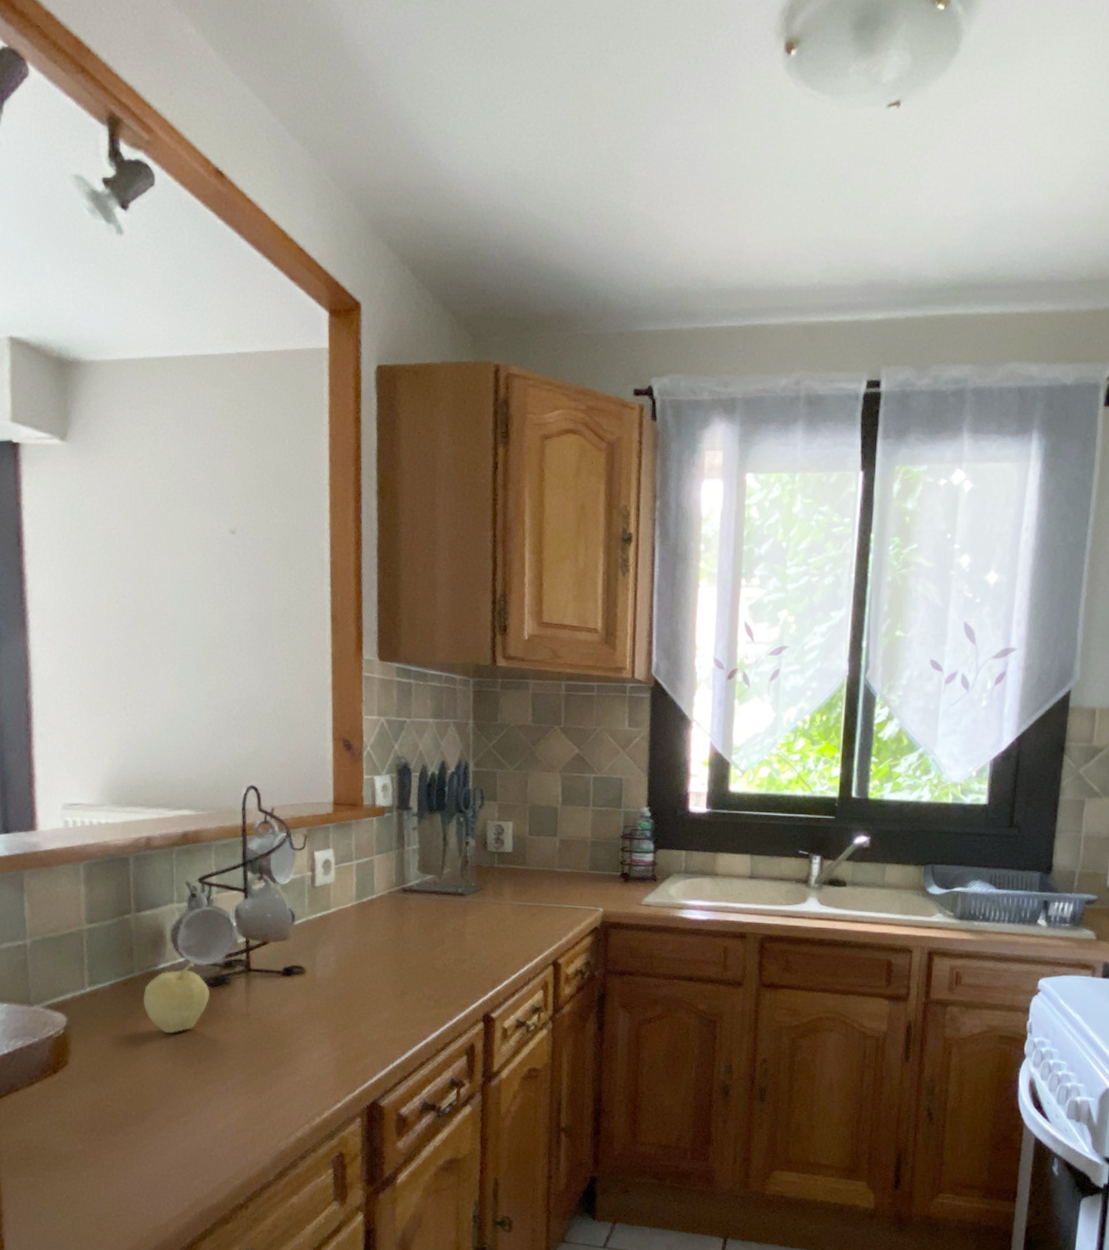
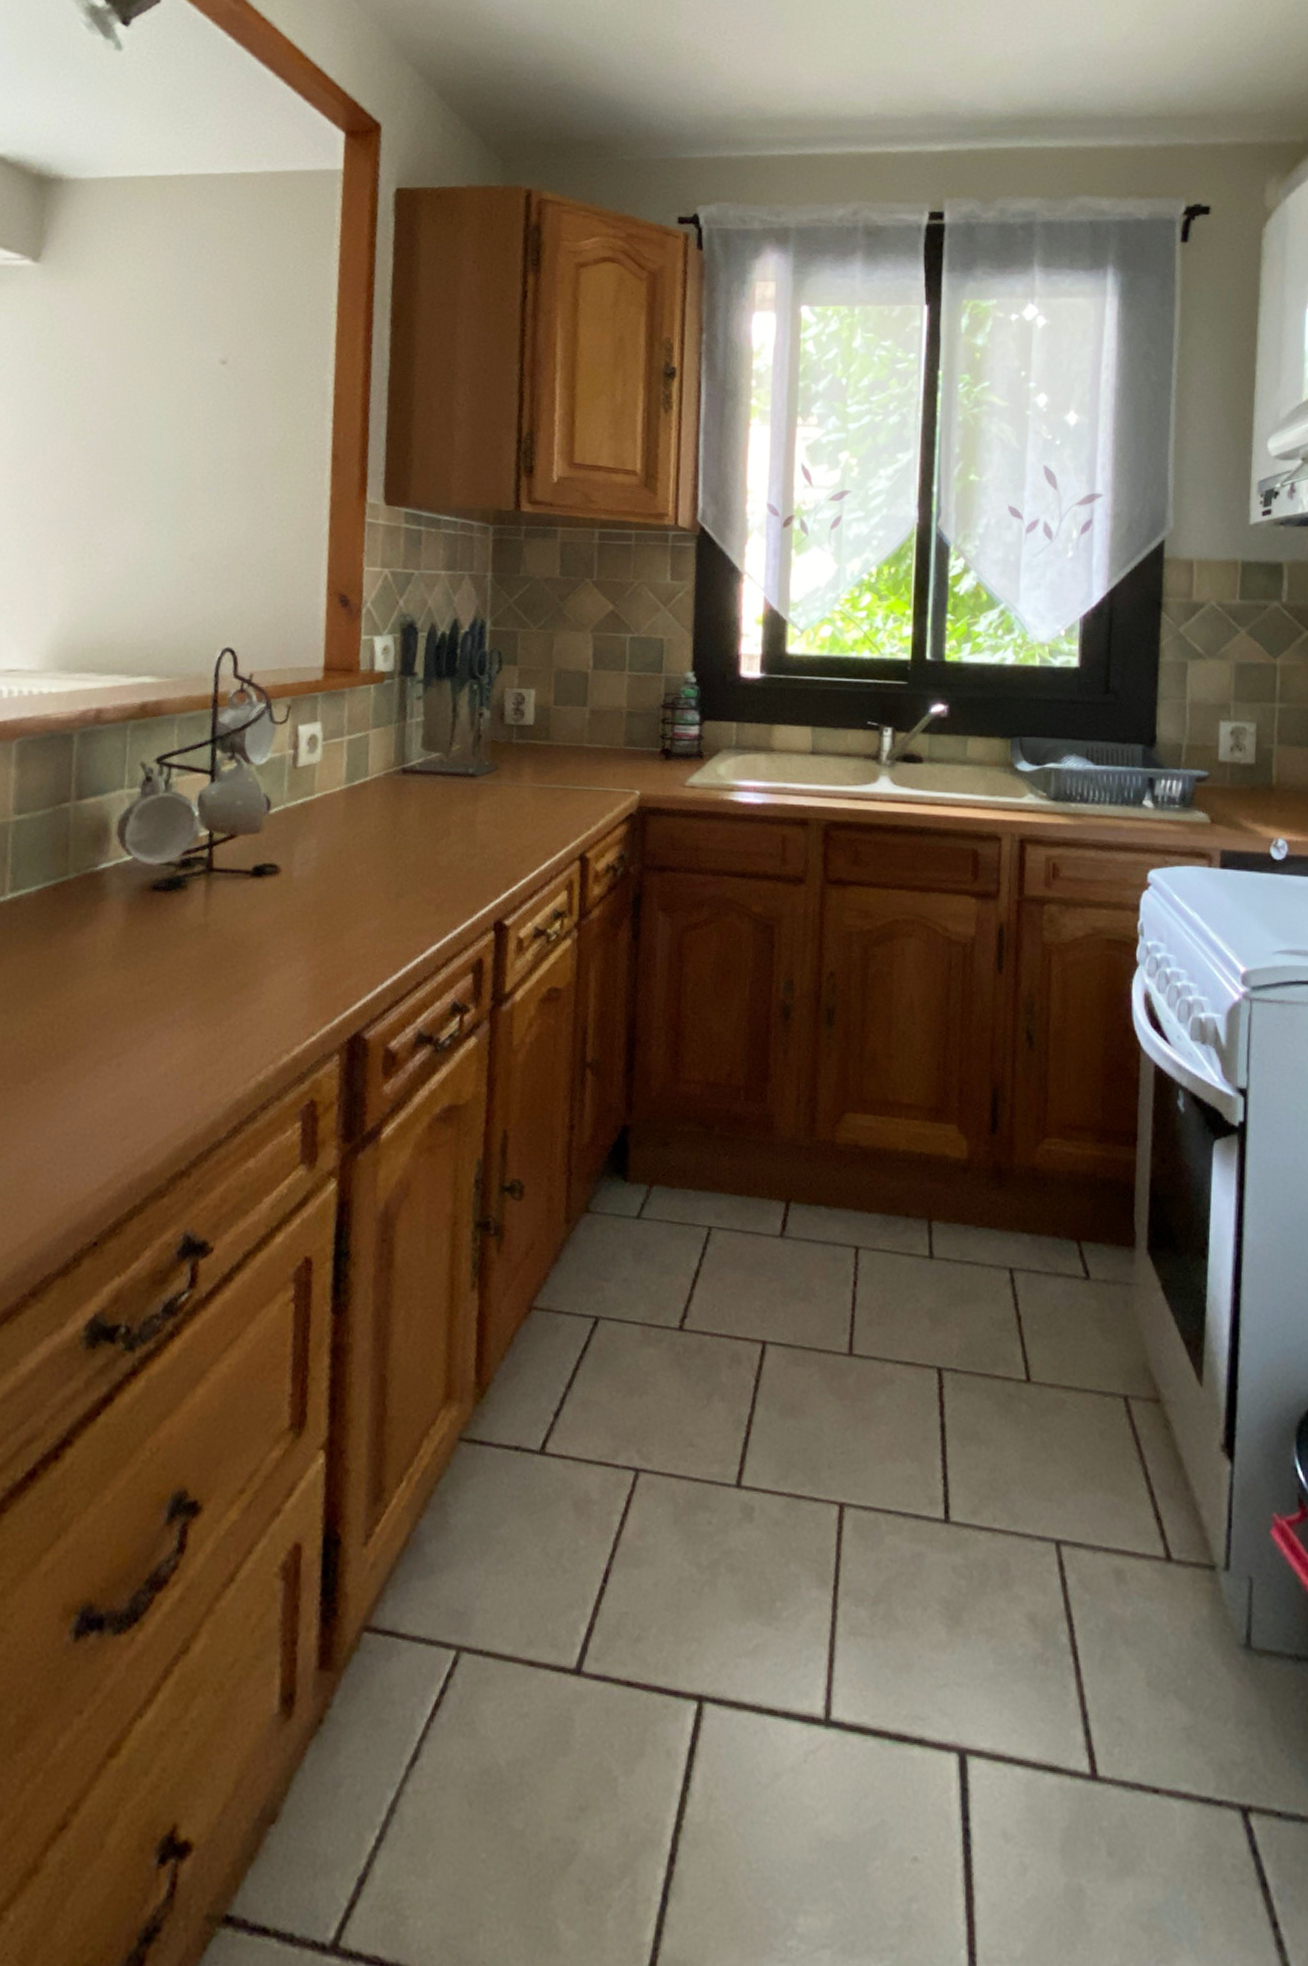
fruit: present [143,962,210,1034] -> none [76,861,161,951]

